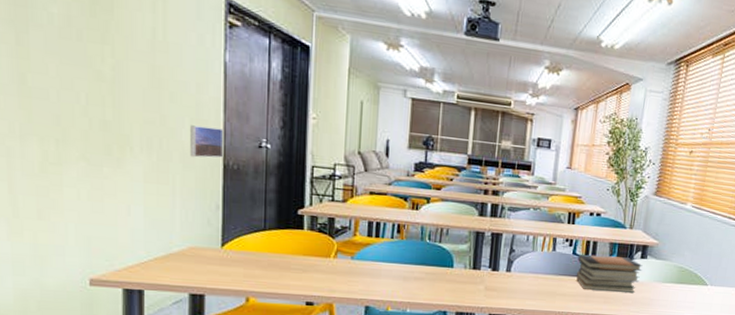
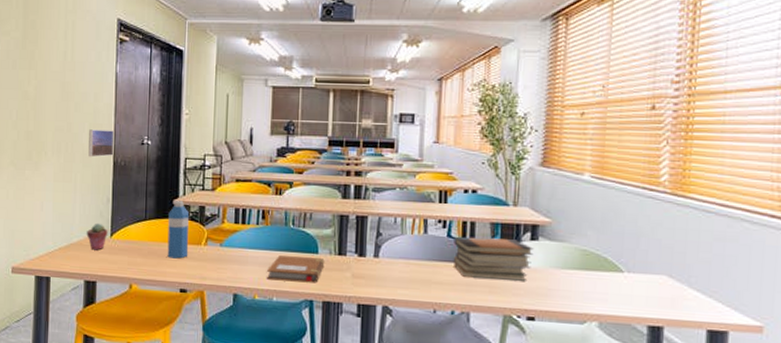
potted succulent: none [190,231,218,262] -> present [86,223,108,250]
water bottle: none [291,211,316,271] -> present [167,200,189,259]
notebook: none [401,269,460,296] -> present [267,255,325,283]

